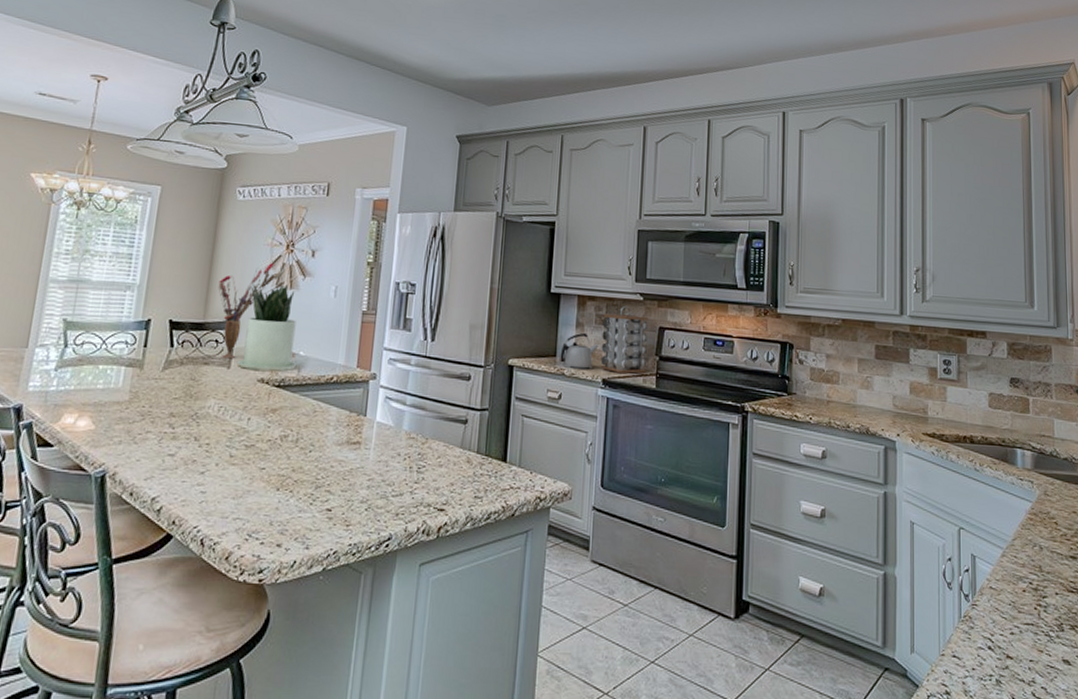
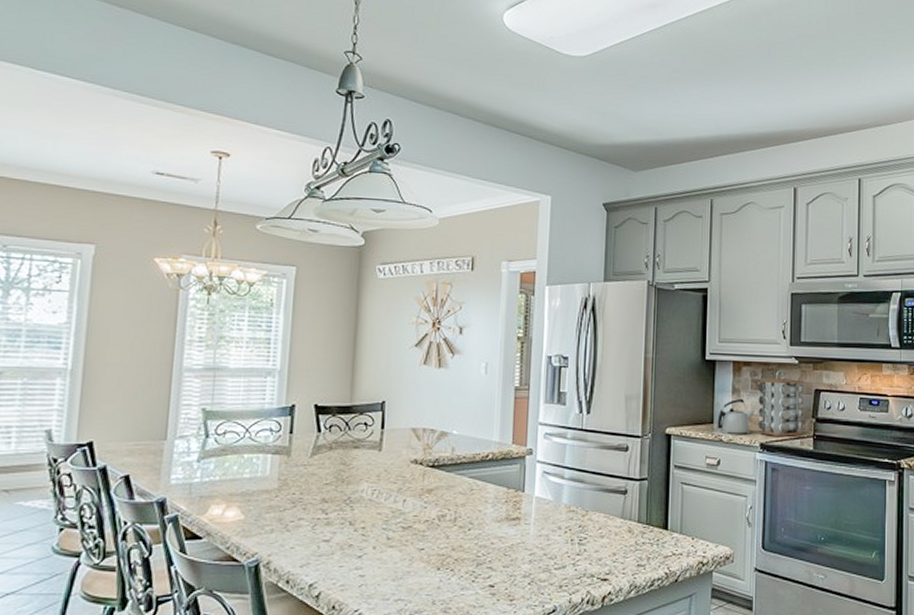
bouquet: present [218,263,285,359] -> none [363,342,433,442]
planter: present [236,283,297,372] -> none [388,363,451,453]

